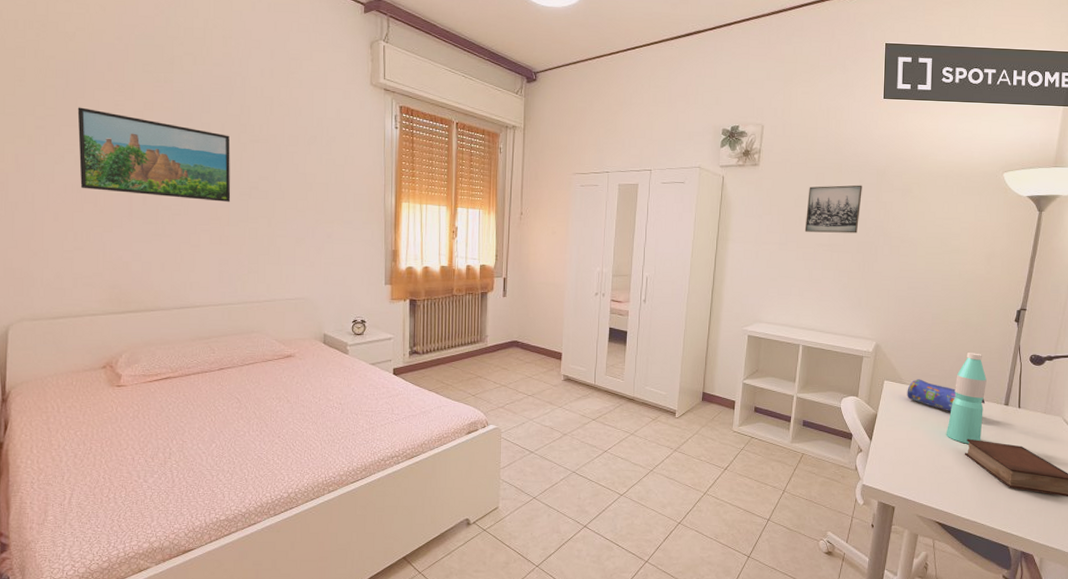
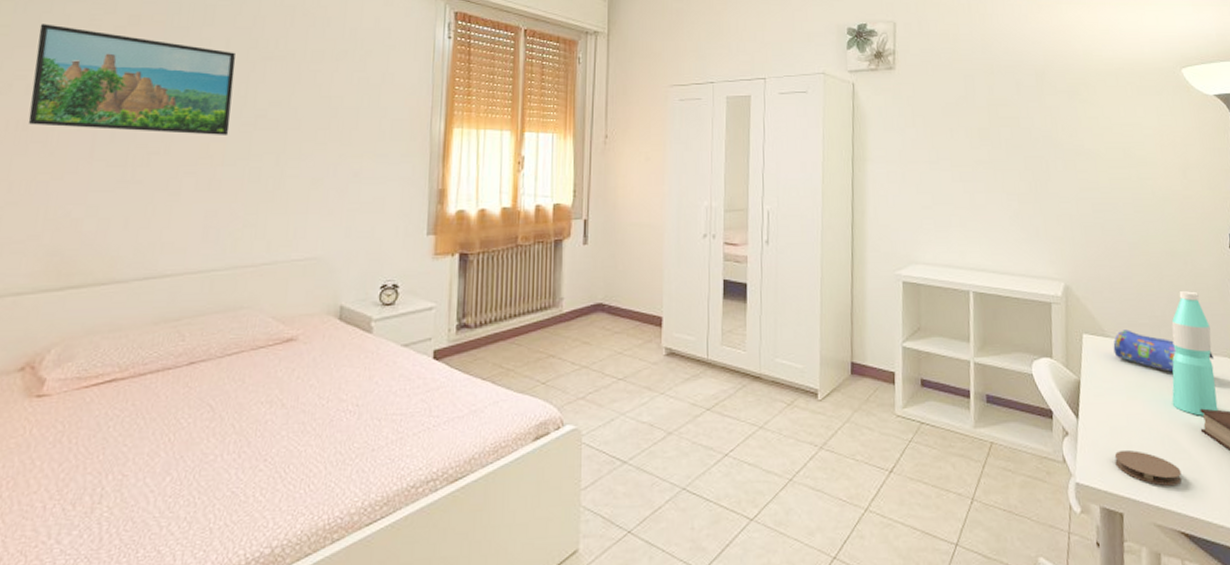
wall art: present [804,185,862,233] -> none [957,88,1023,147]
coaster: none [894,464,944,490] -> present [1114,449,1183,486]

